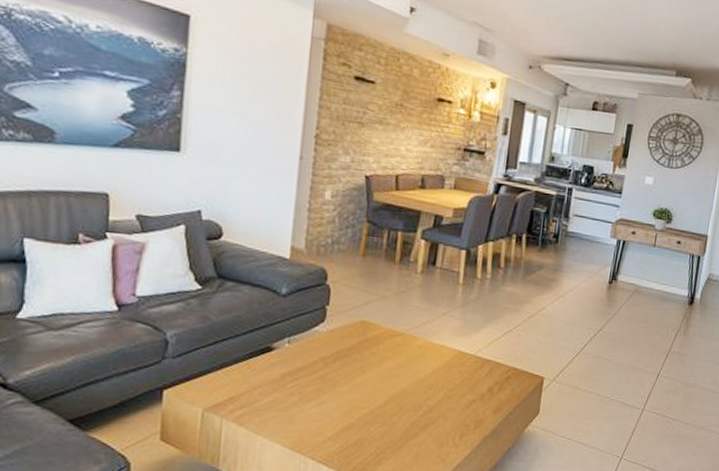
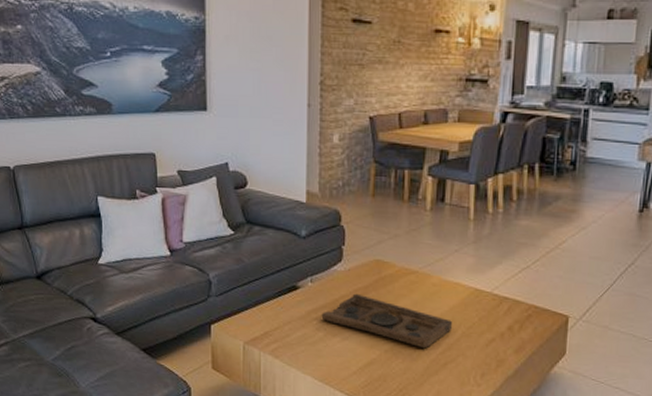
decorative tray: none [297,355,436,411] -> present [321,293,453,349]

